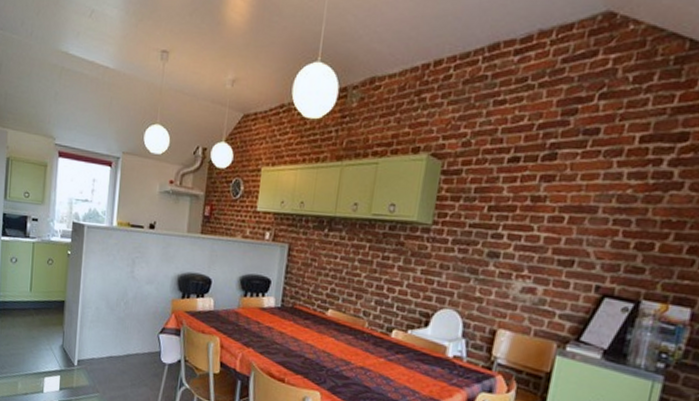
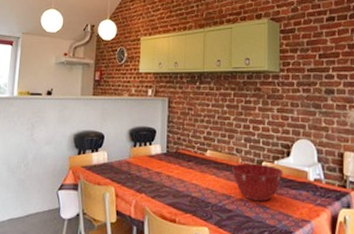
mixing bowl: none [355,328,417,374] -> present [232,163,283,202]

